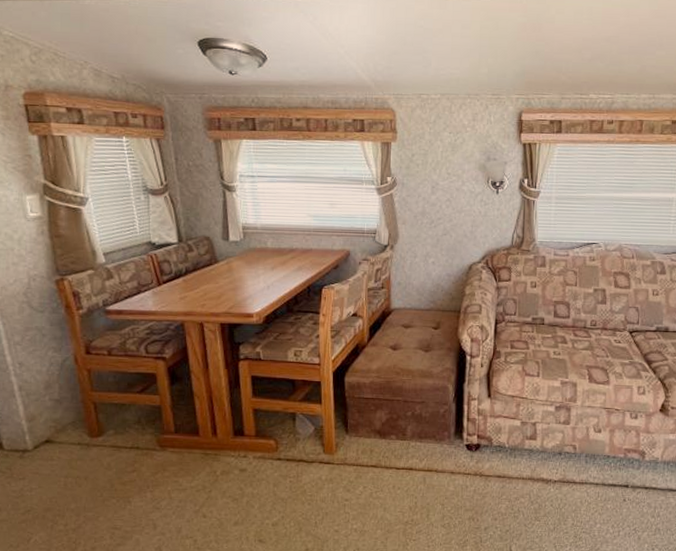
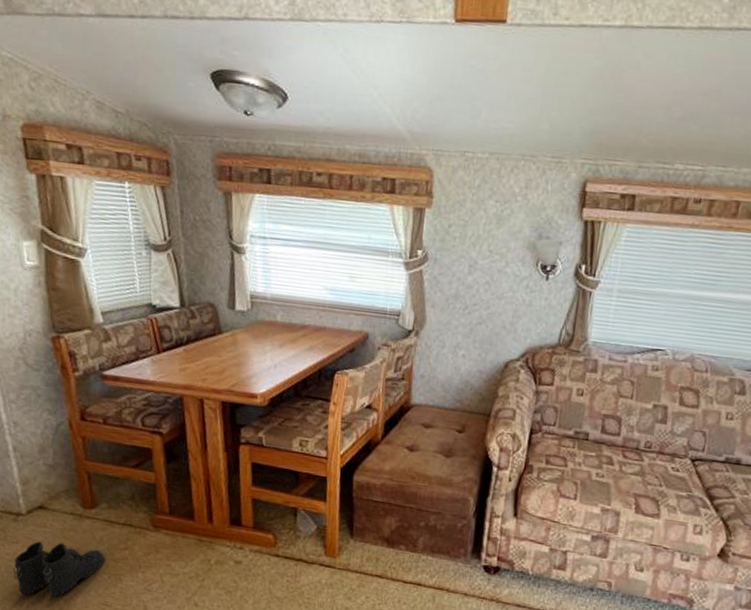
boots: none [20,473,114,530] -> present [13,541,106,597]

